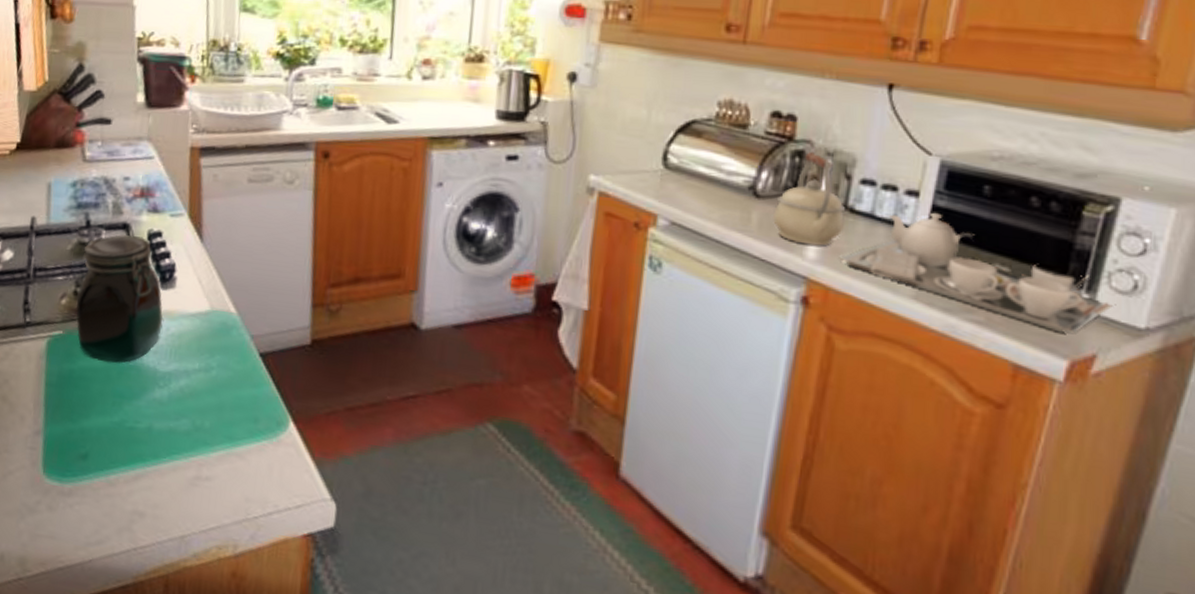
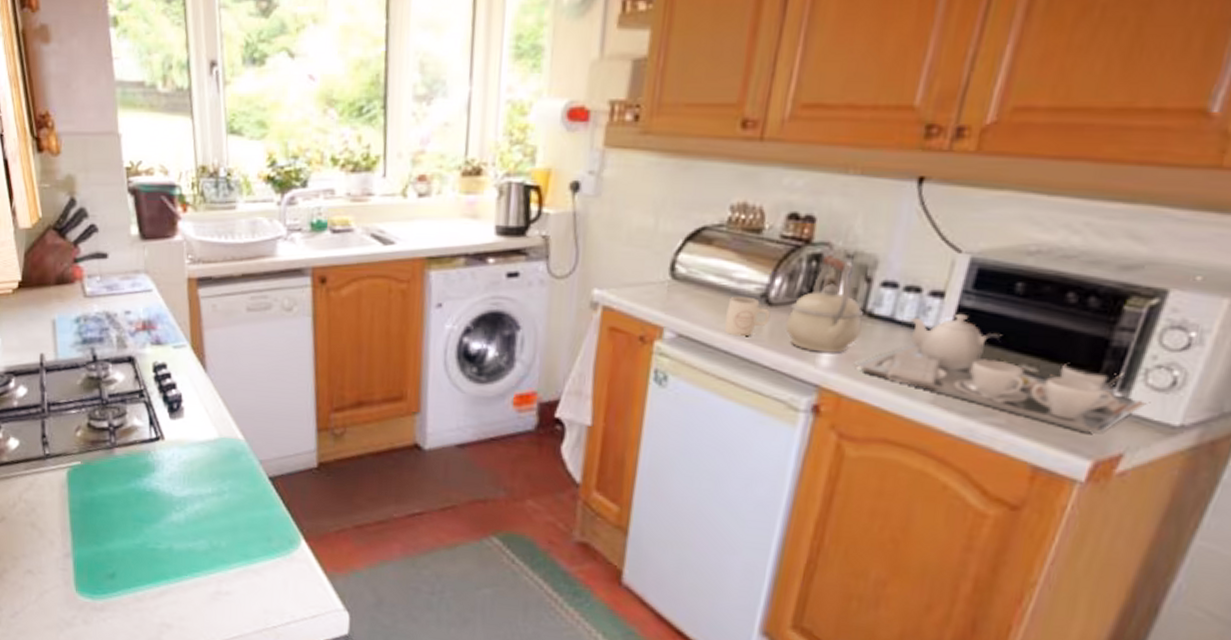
jar: present [75,234,163,364] -> none [91,367,174,491]
mug: none [716,187,759,227] -> present [725,296,771,337]

